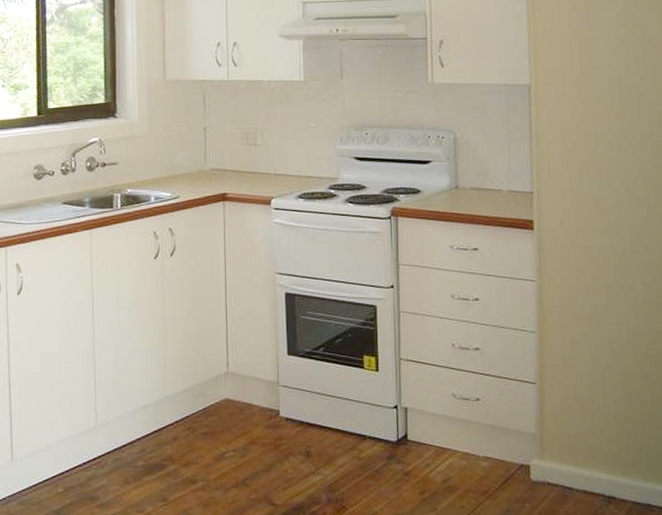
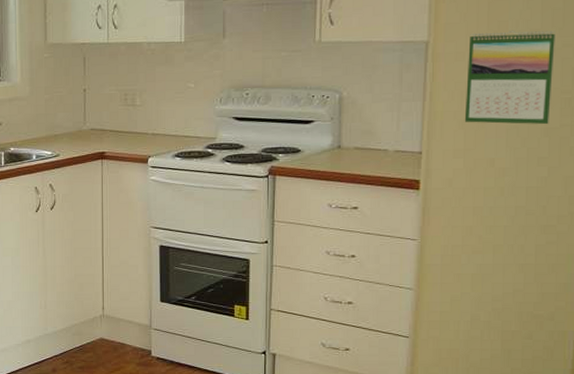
calendar: none [566,75,643,166] -> present [464,30,556,125]

